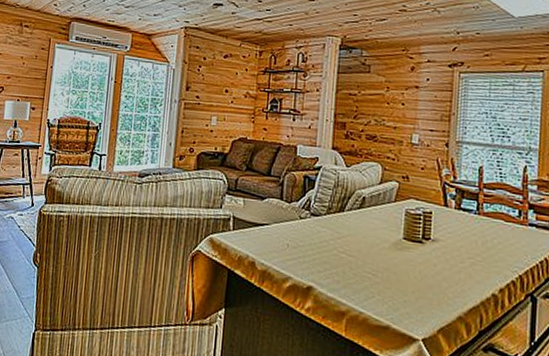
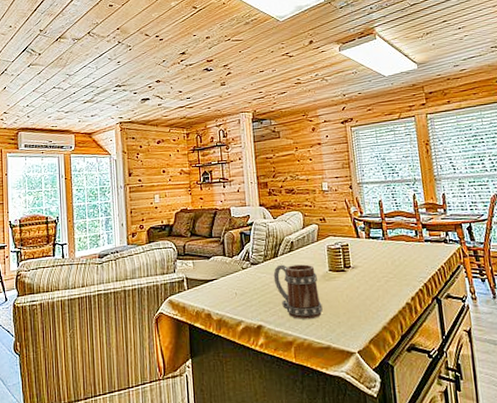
mug: none [335,221,388,292] -> present [273,264,323,320]

